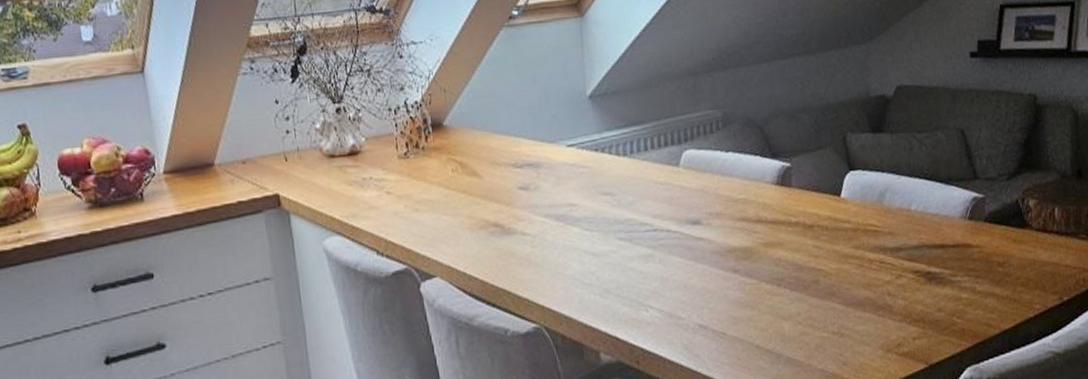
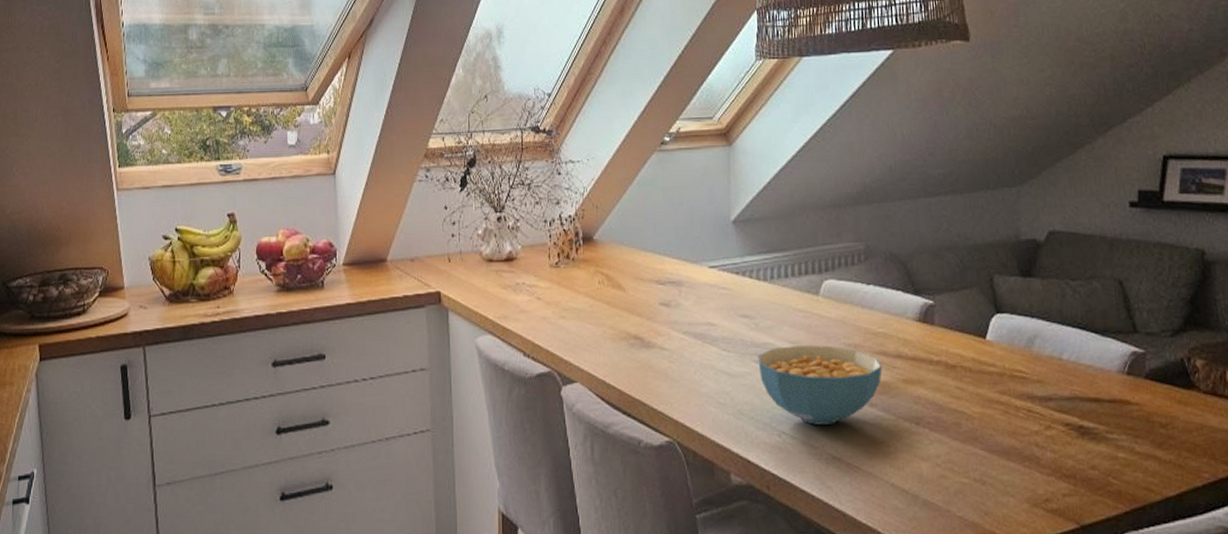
cereal bowl: none [621,216,744,296] -> present [757,345,882,425]

